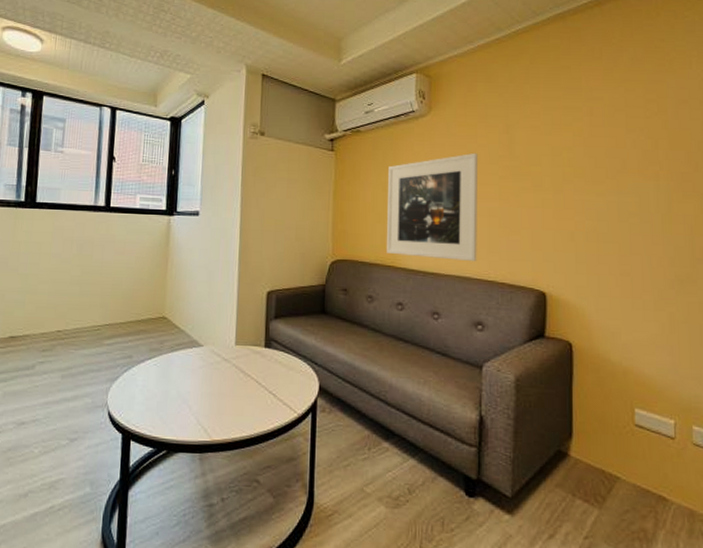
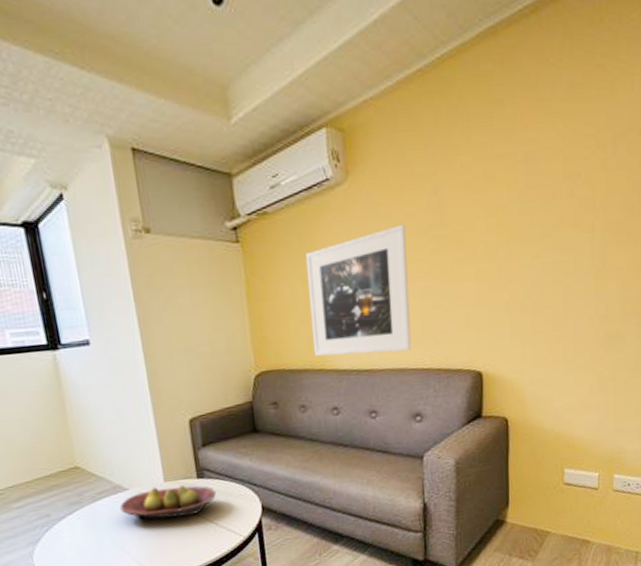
fruit bowl: none [192,348,279,383] -> present [119,485,216,520]

